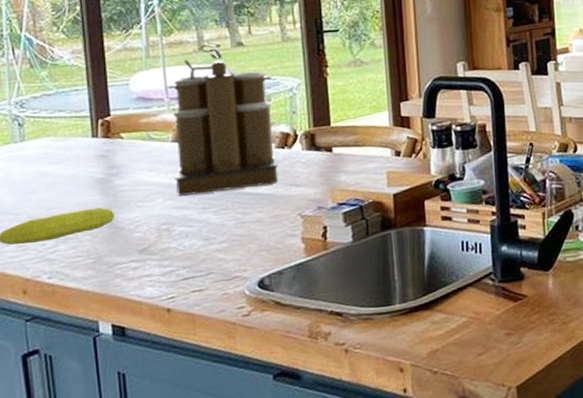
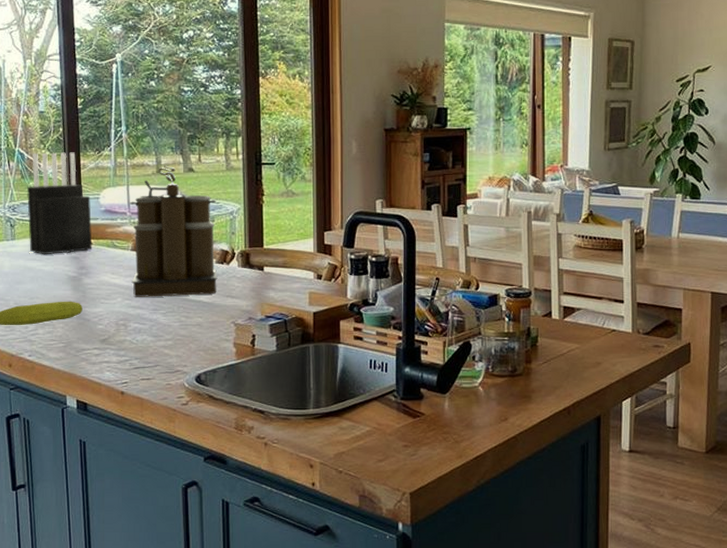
knife block: none [37,33,124,157] -> present [26,152,92,255]

